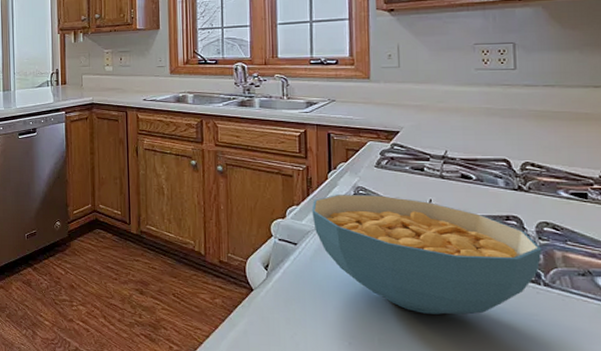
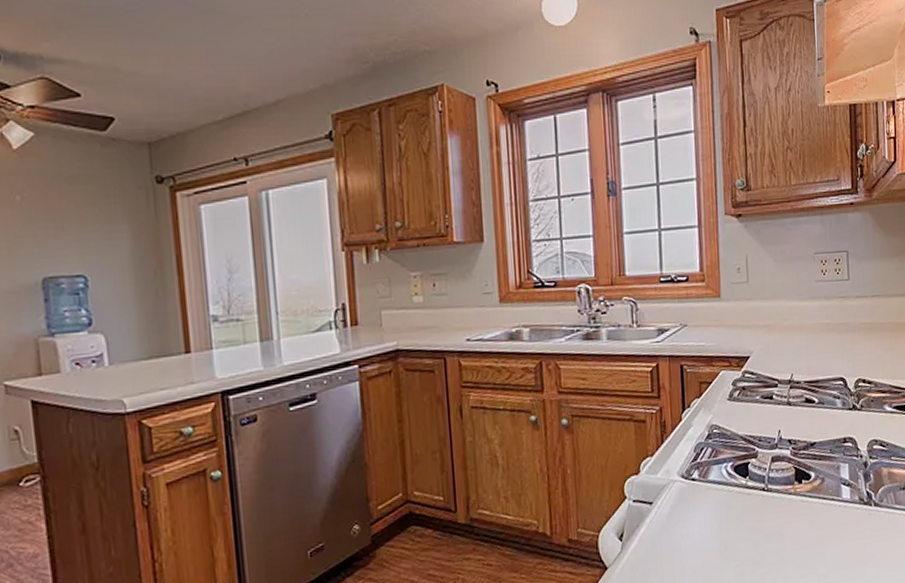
cereal bowl: present [311,195,542,315] -> none [666,432,873,558]

